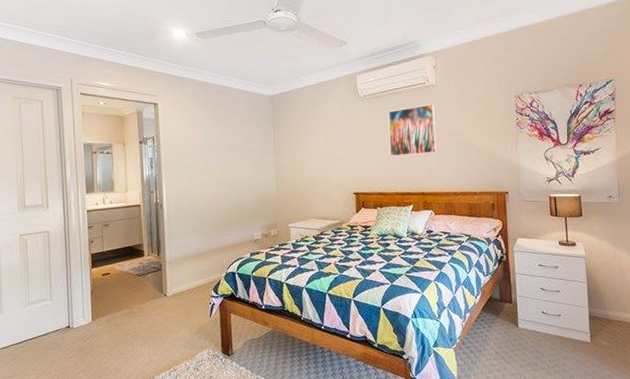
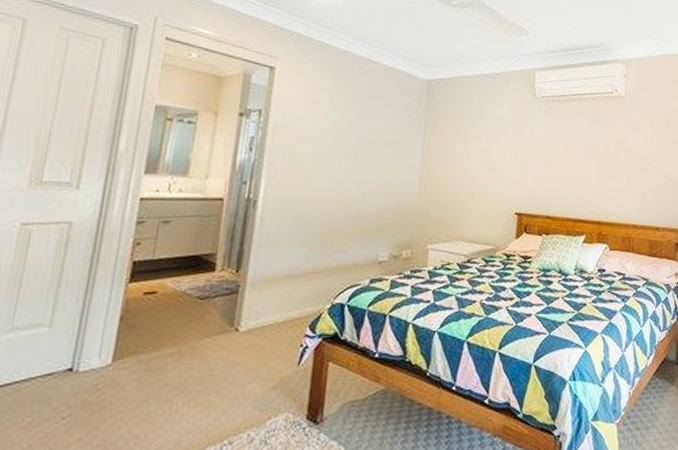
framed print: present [388,103,437,157] -> none [564,117,621,176]

